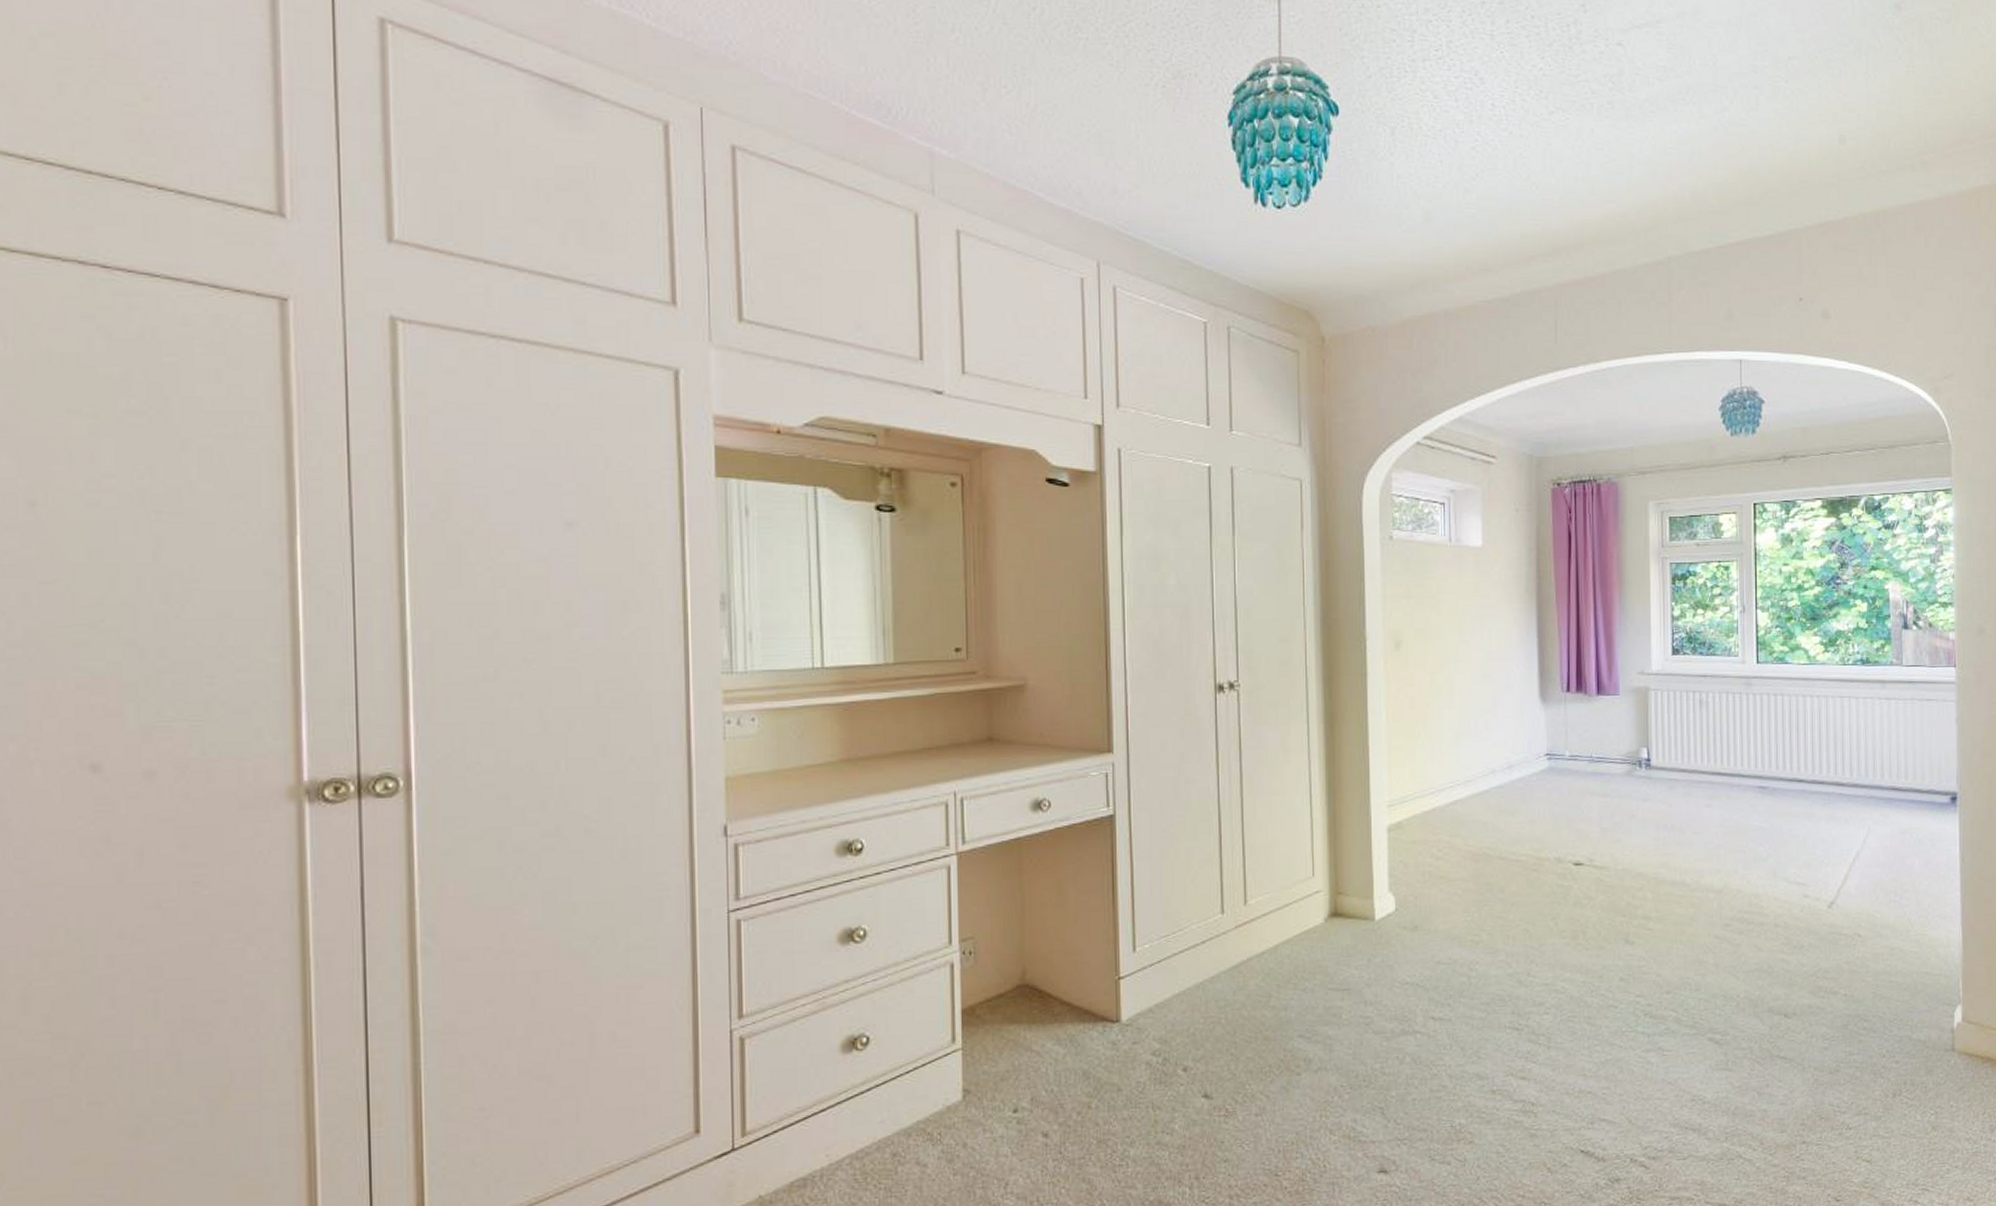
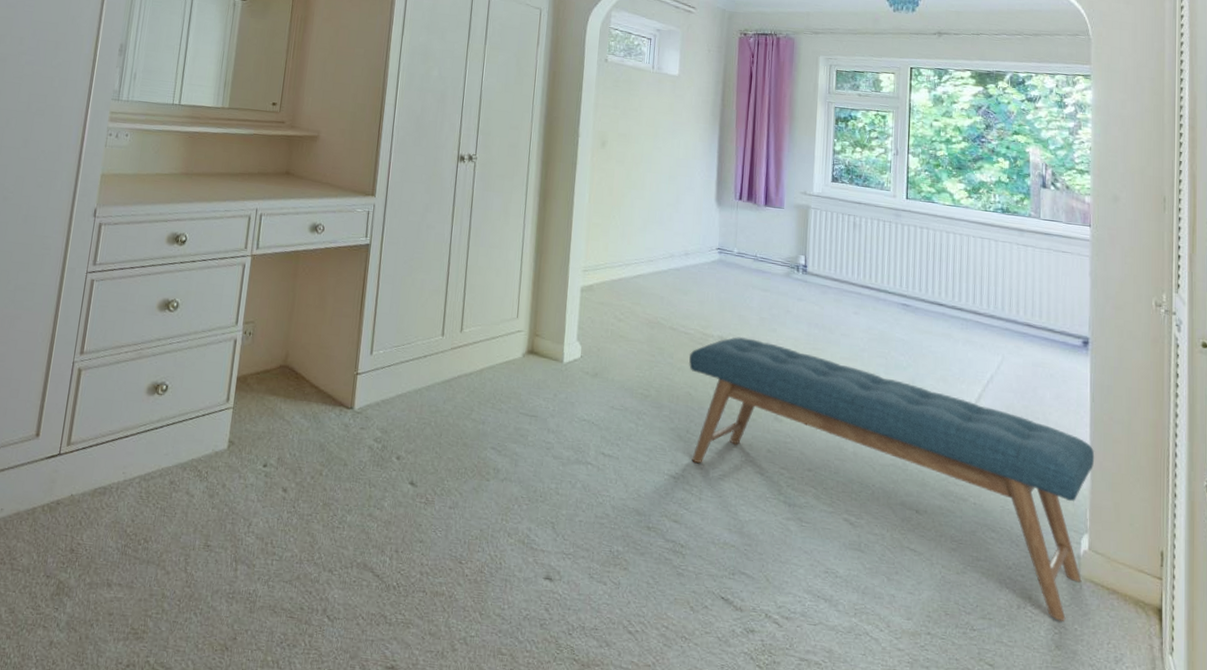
bench: none [1522,854,1966,1101] -> present [688,337,1095,622]

